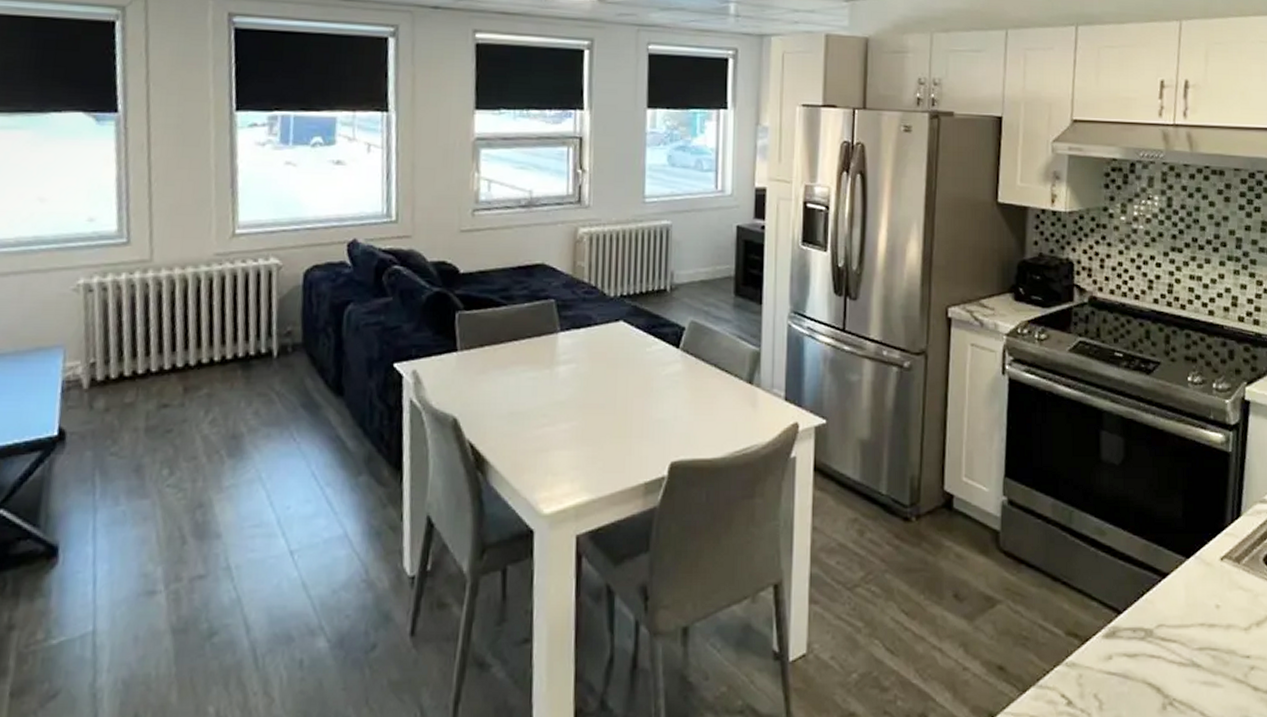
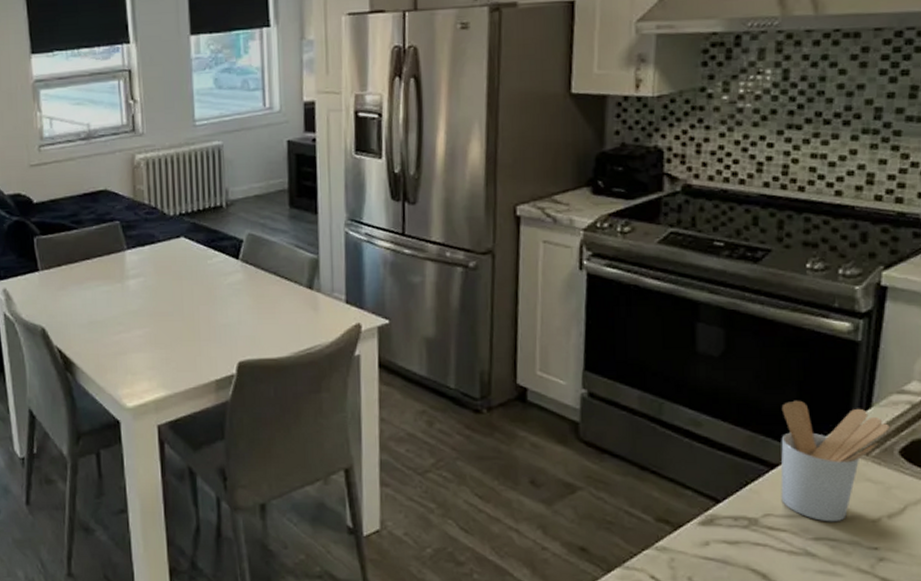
utensil holder: none [1170,509,1255,631] -> present [780,400,890,522]

